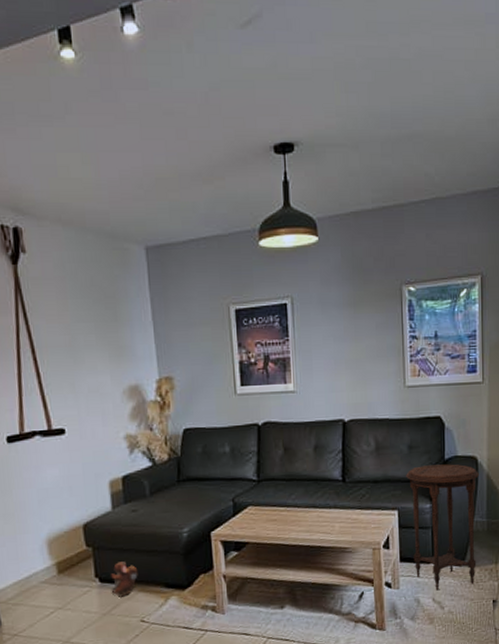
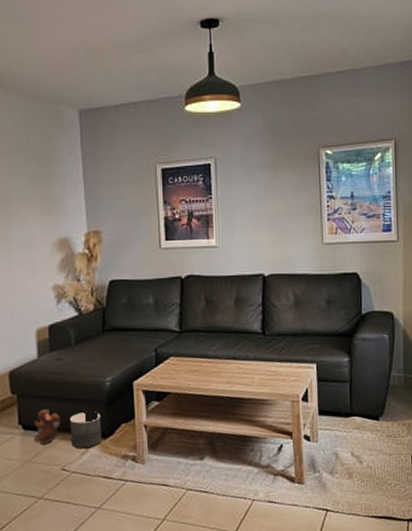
planter: none [146,564,181,601] -> present [69,412,103,449]
side table: present [406,464,479,591] -> none [324,319,395,445]

